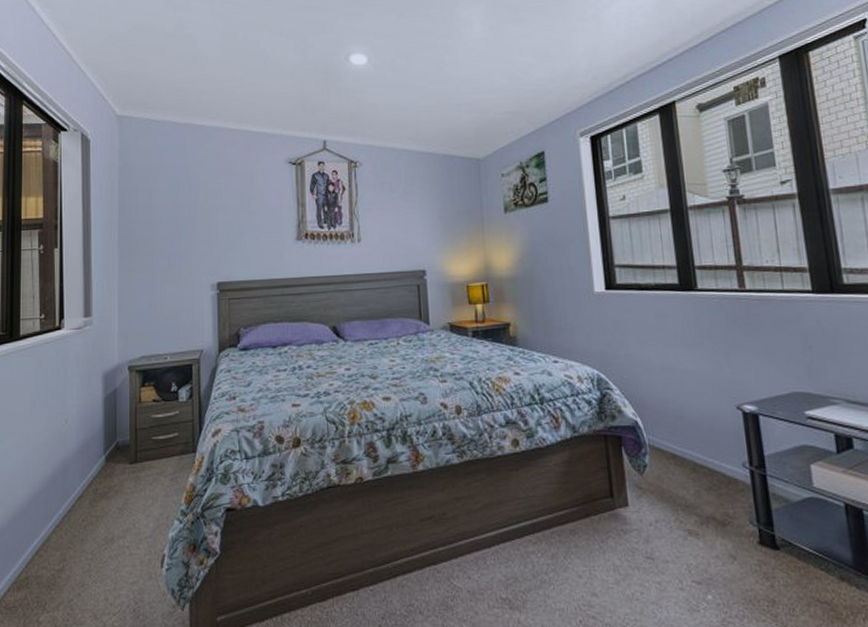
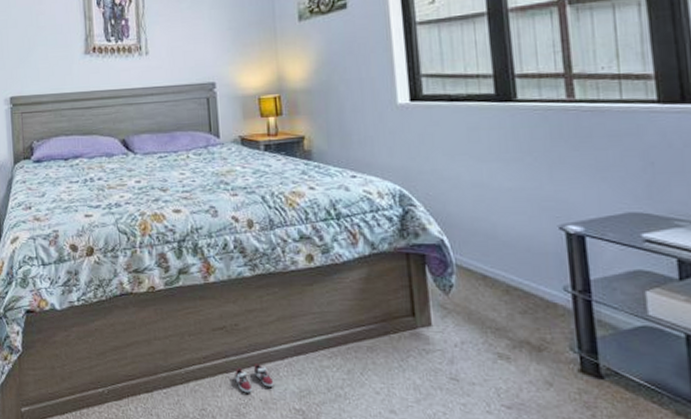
sneaker: none [442,553,481,585] -> present [235,364,274,393]

